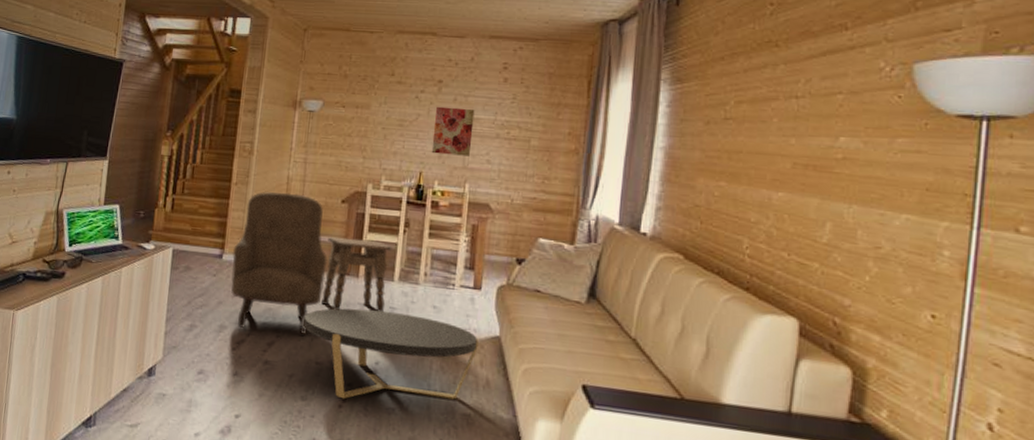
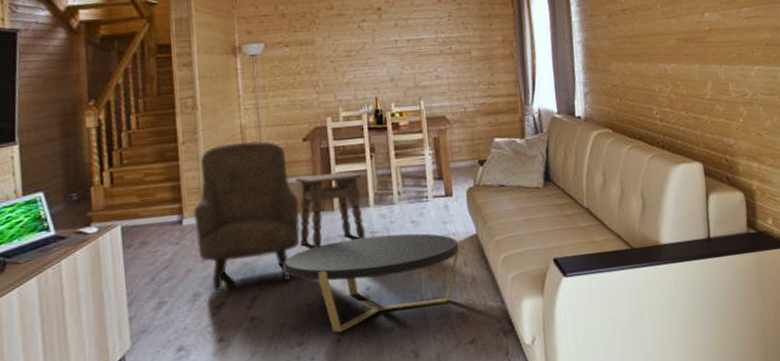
wall art: present [431,106,475,156] -> none [379,31,420,78]

